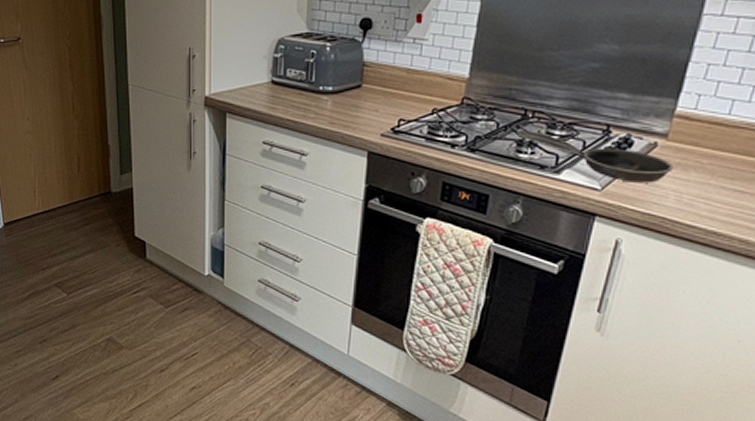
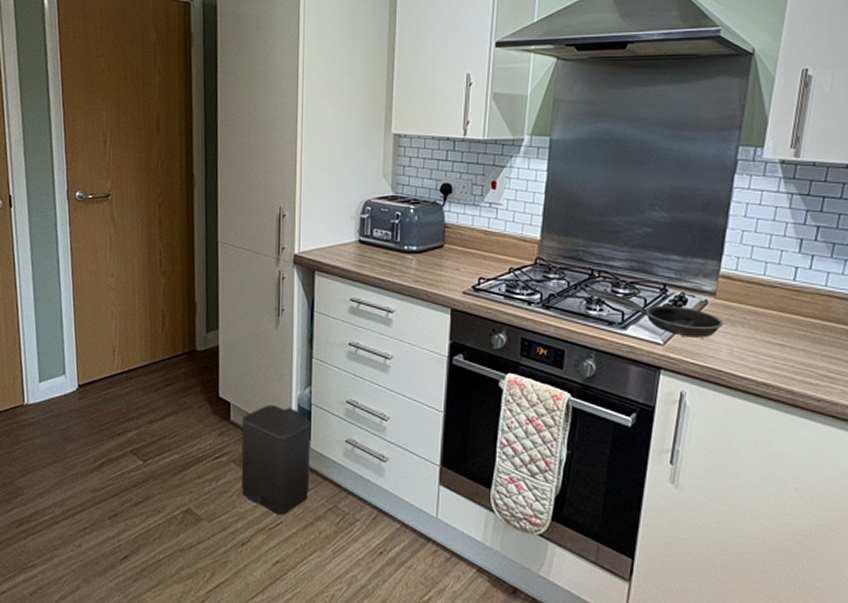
pedal bin: none [158,244,224,347] -> present [241,404,311,515]

